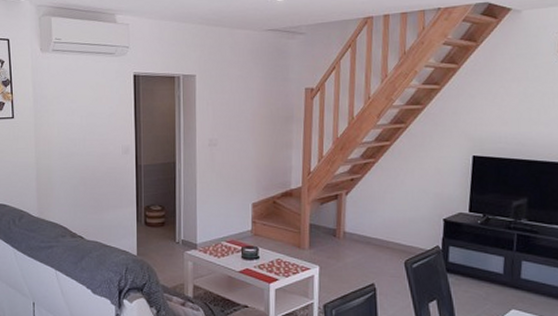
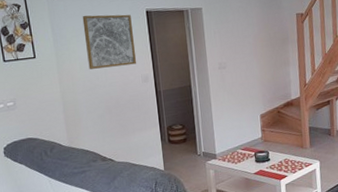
wall art: none [65,76,119,135] -> present [82,14,137,69]

